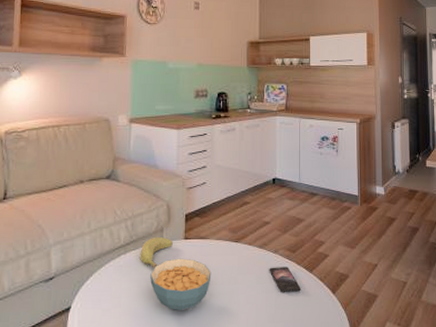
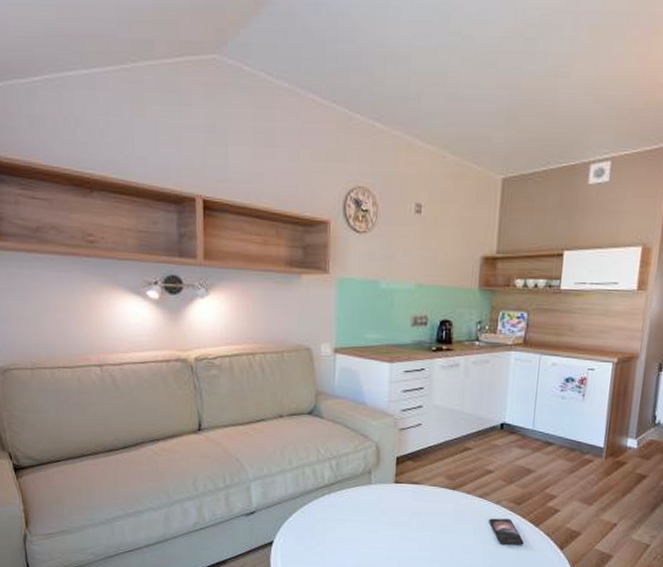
banana: present [140,237,173,269] -> none [345,479,382,511]
cereal bowl: present [150,258,212,310] -> none [356,502,424,554]

